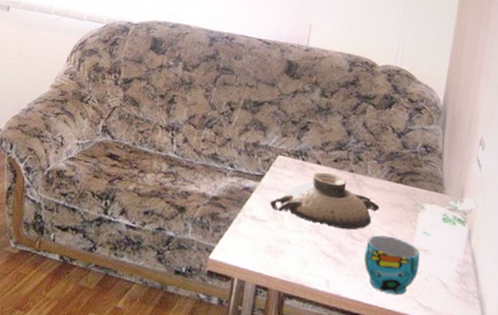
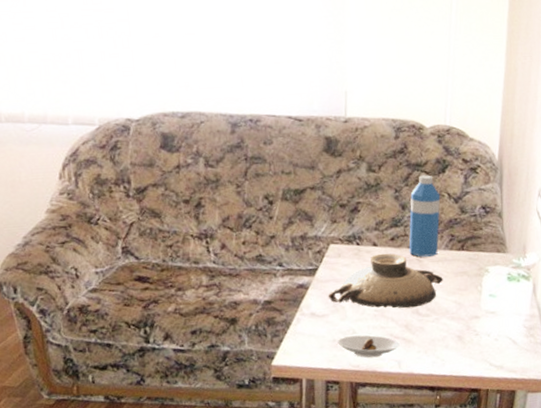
saucer: none [272,245,332,272] -> present [337,335,401,358]
water bottle: none [350,107,385,184] -> present [409,175,441,257]
cup: present [364,235,420,295] -> none [433,305,488,362]

